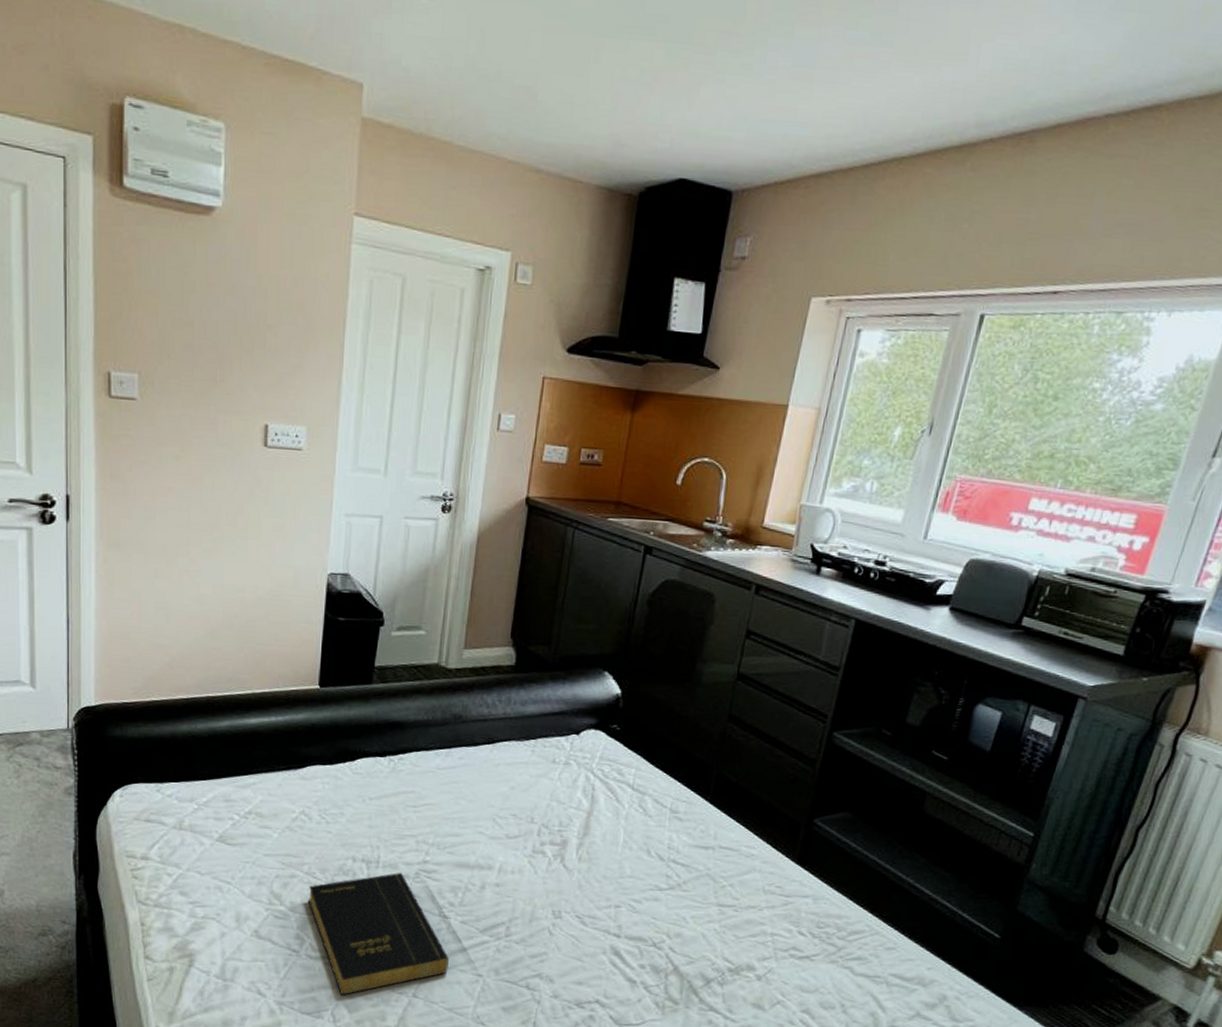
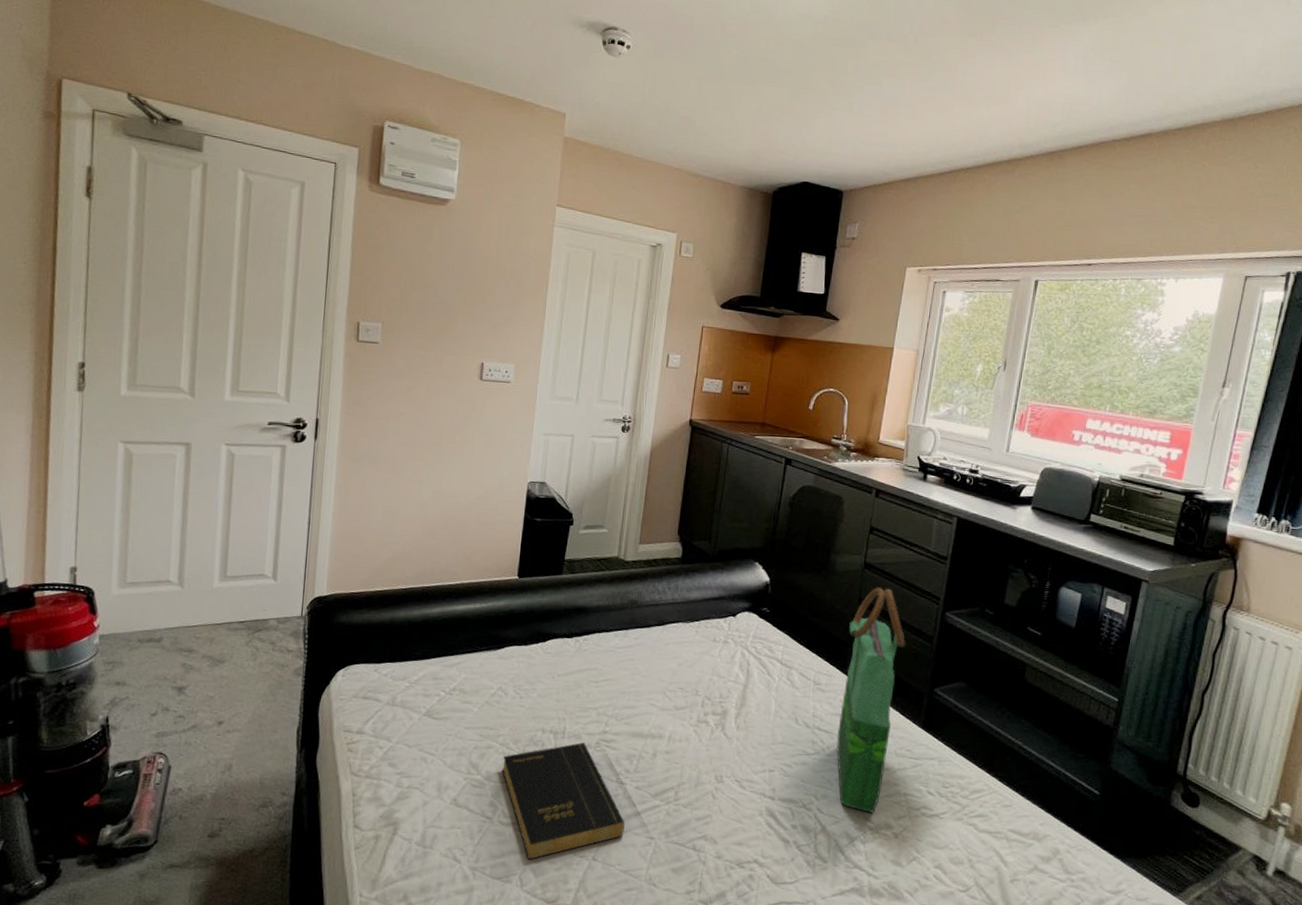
tote bag: none [694,702,785,953] -> present [836,587,907,813]

